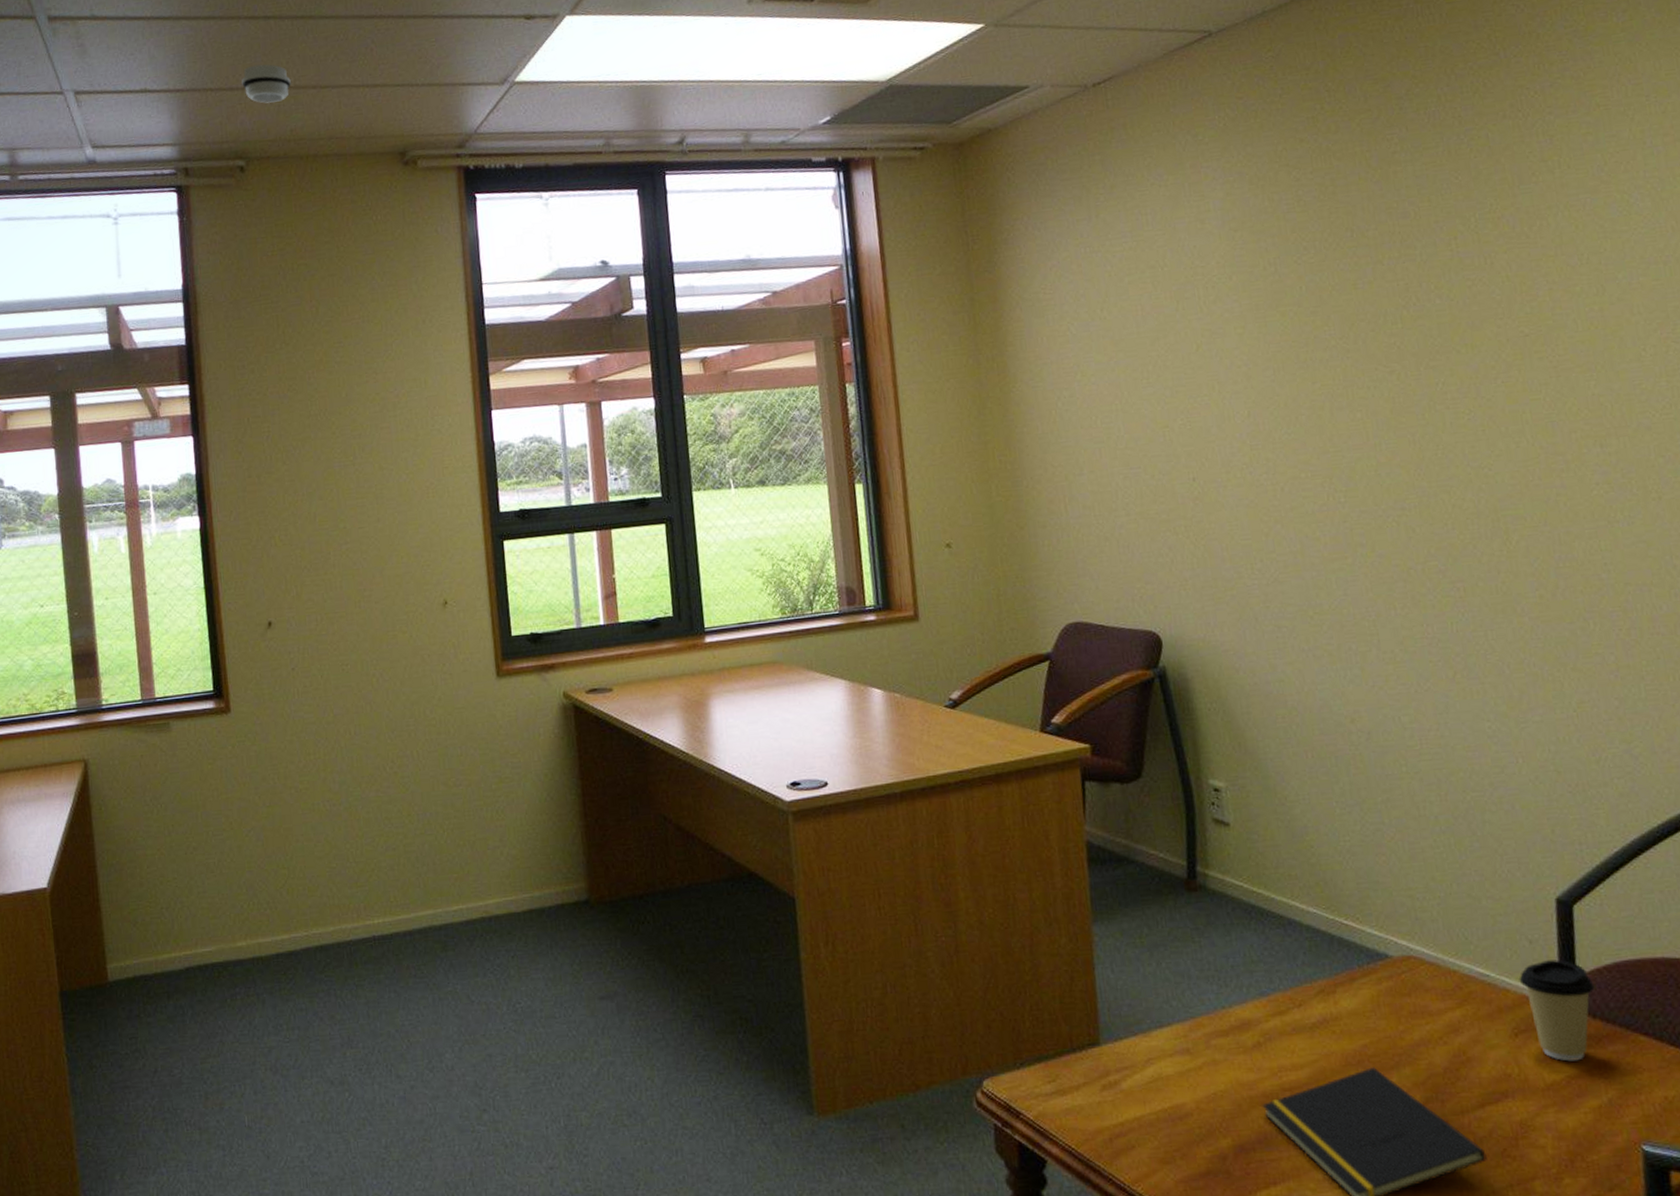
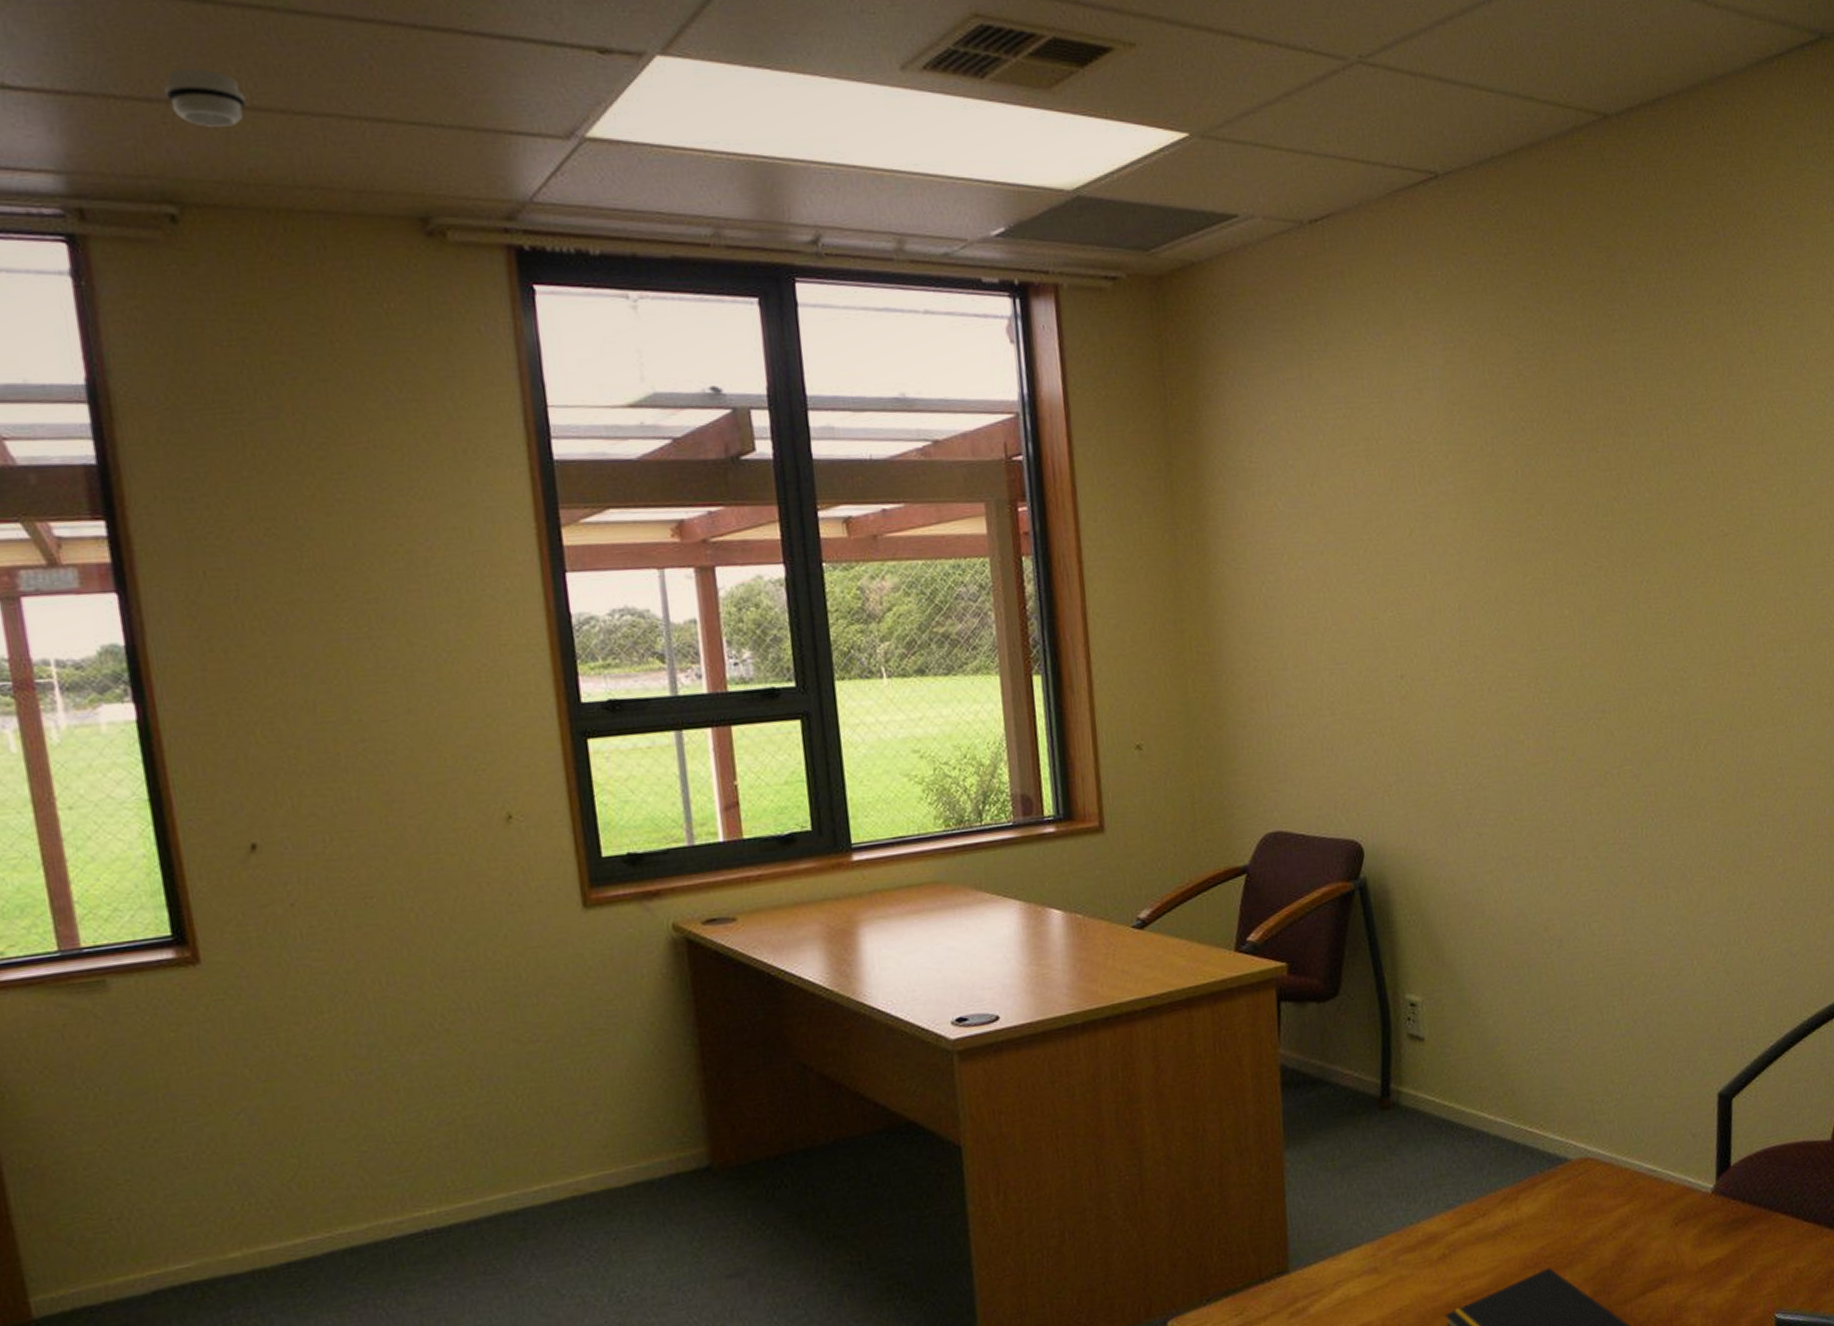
coffee cup: present [1519,959,1595,1062] -> none [1682,1150,1746,1245]

